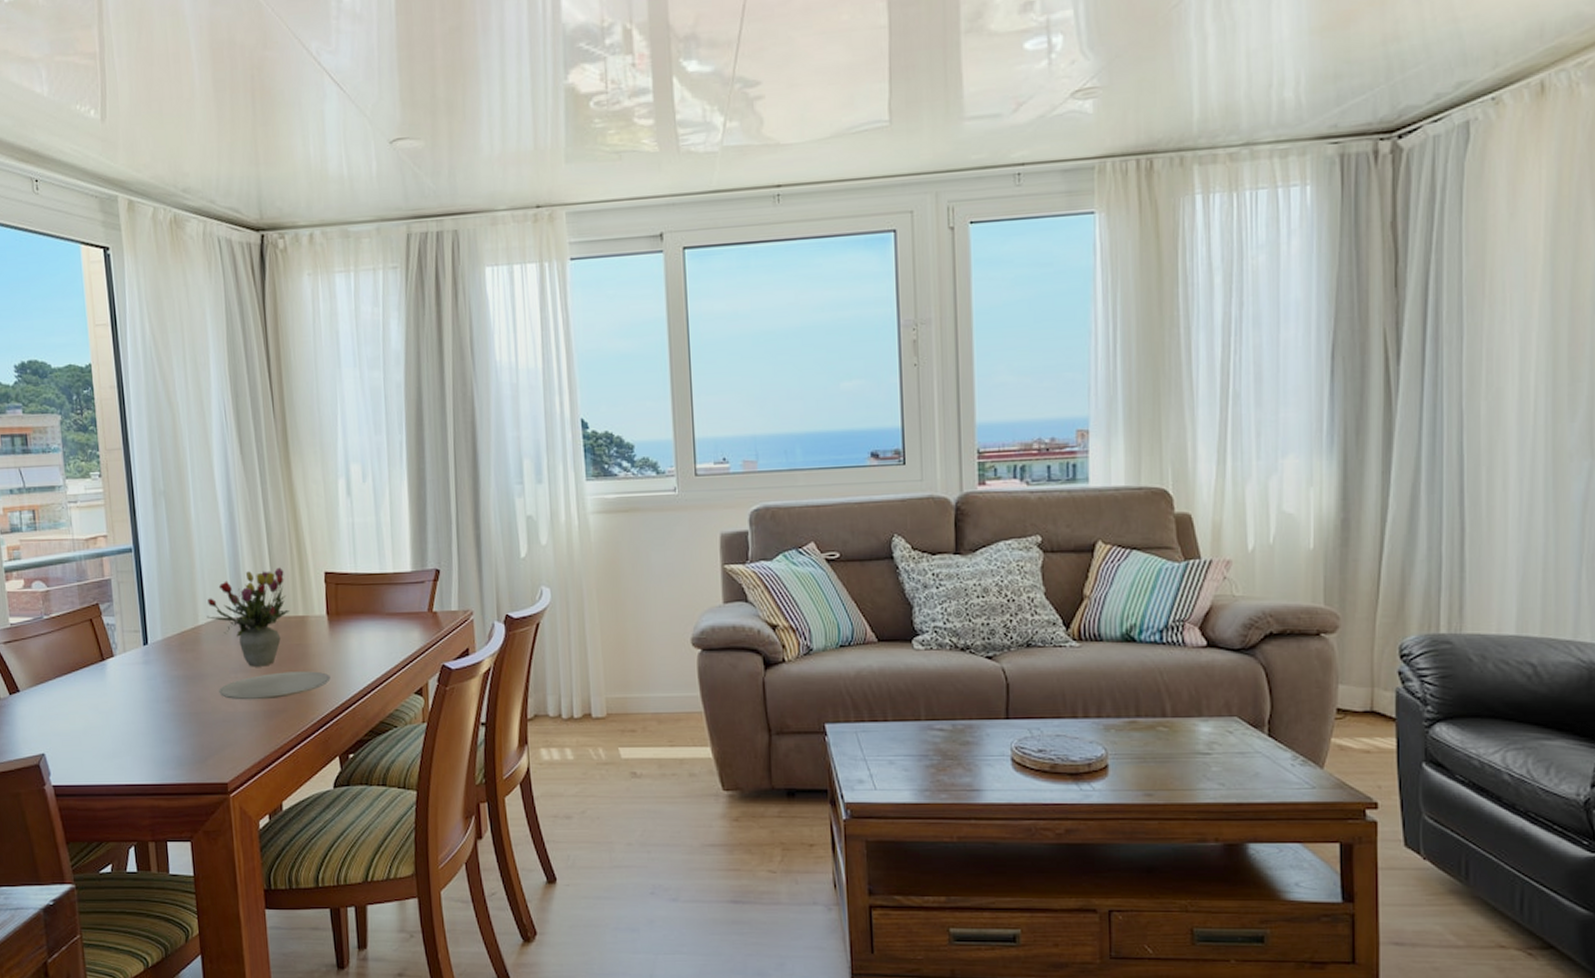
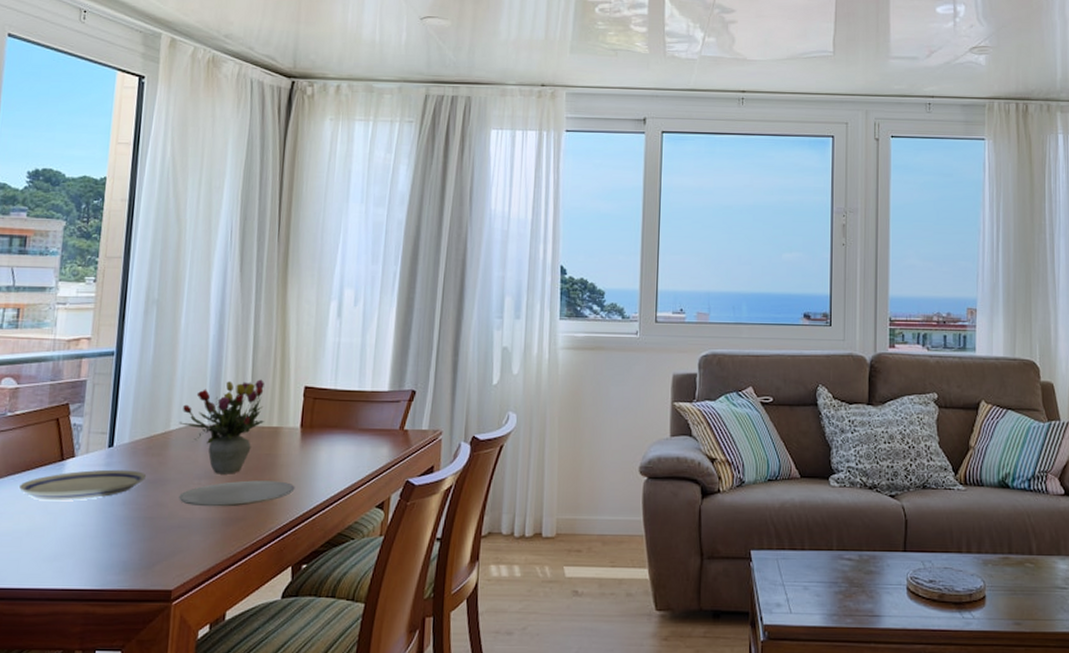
plate: none [69,666,185,701] -> present [19,469,147,501]

